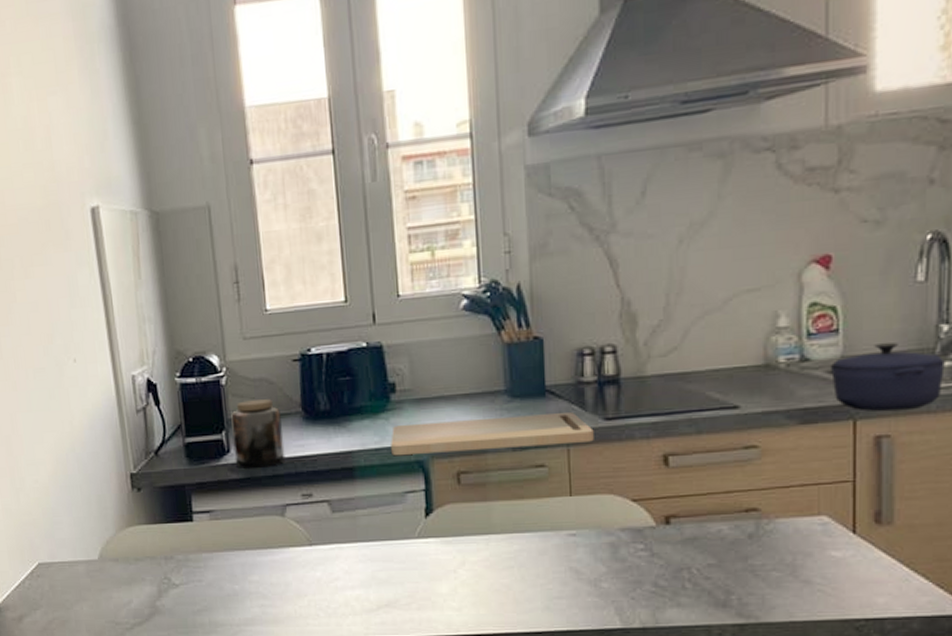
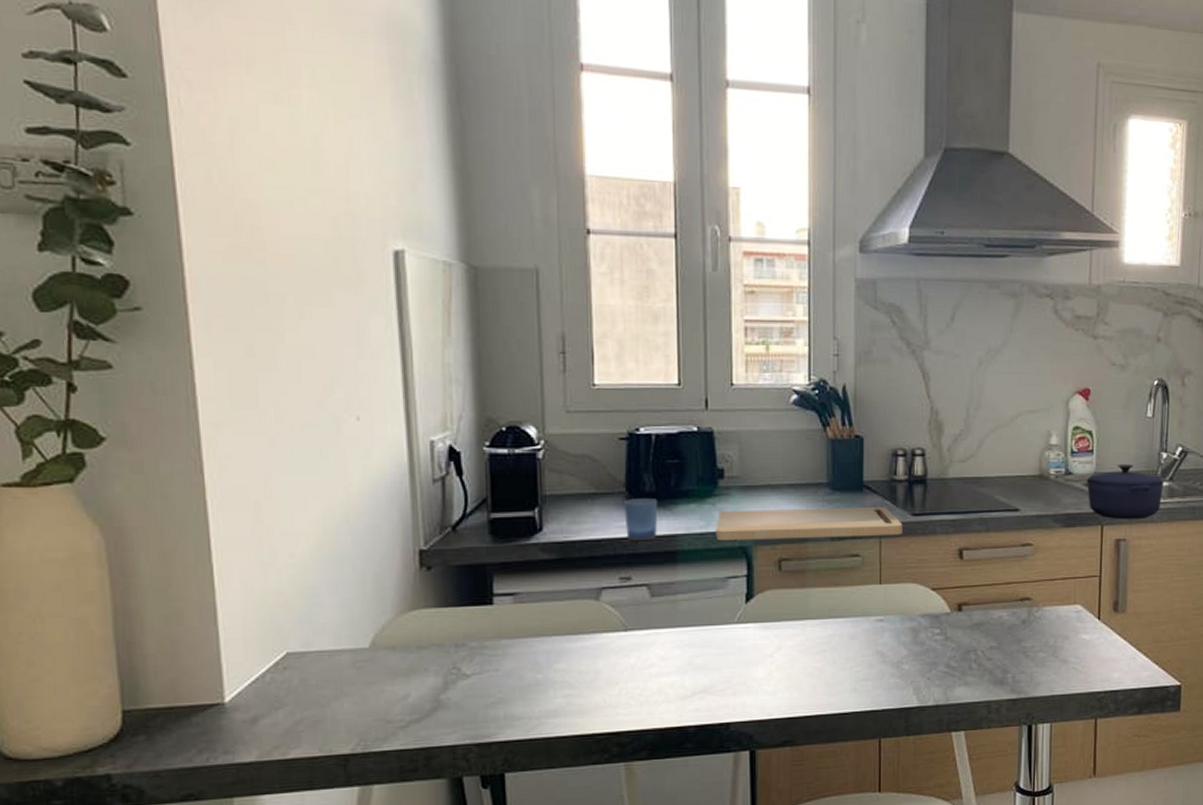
jar: present [231,399,286,468] -> none [546,477,604,548]
mug: none [301,417,334,459] -> present [624,499,658,541]

